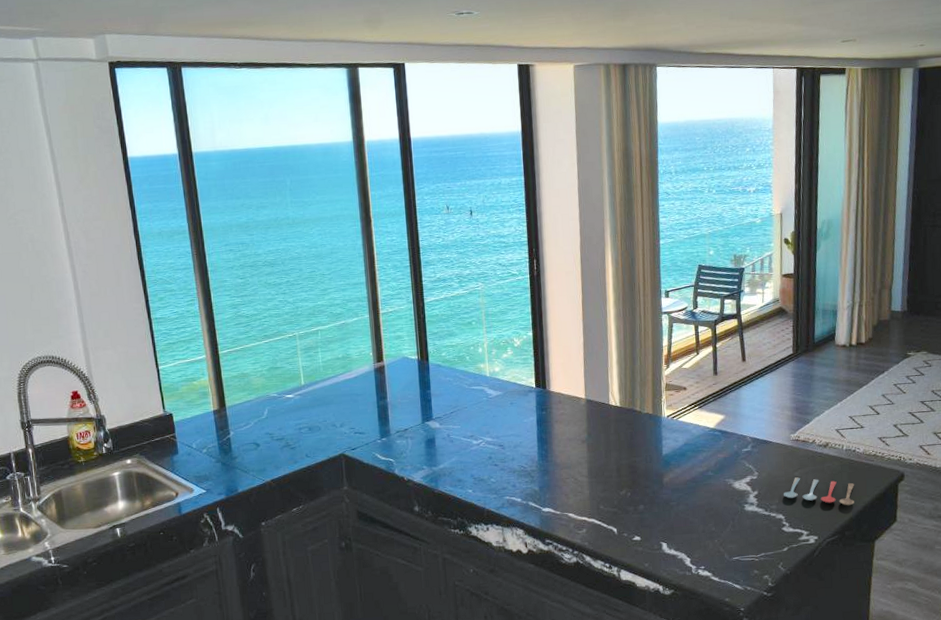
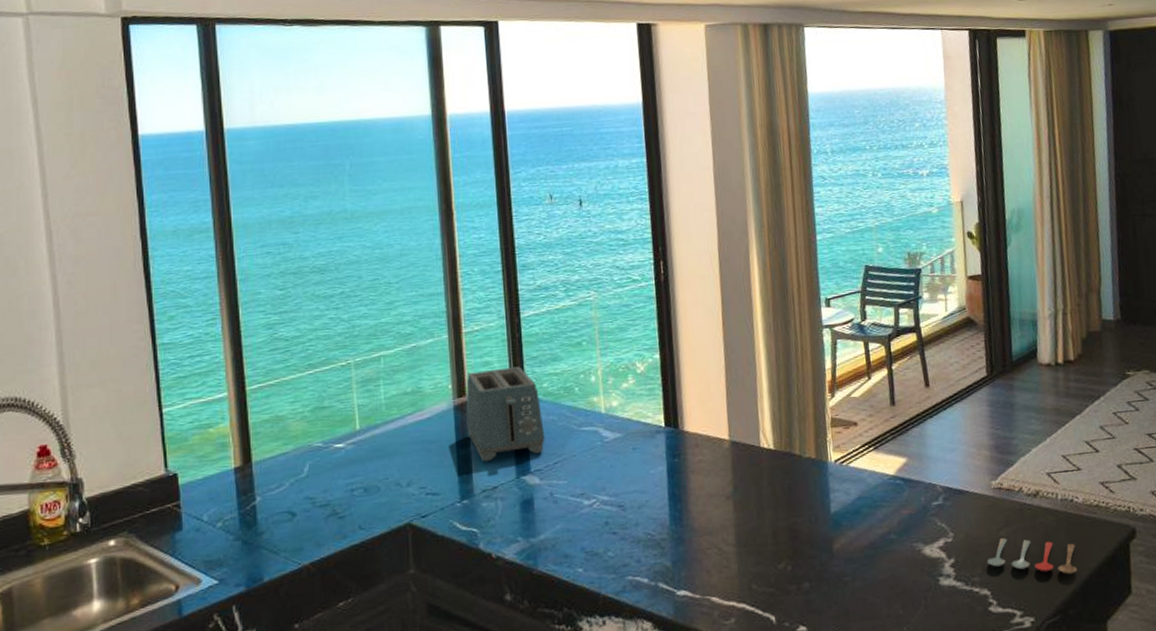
toaster: none [383,340,444,410] -> present [466,366,545,461]

